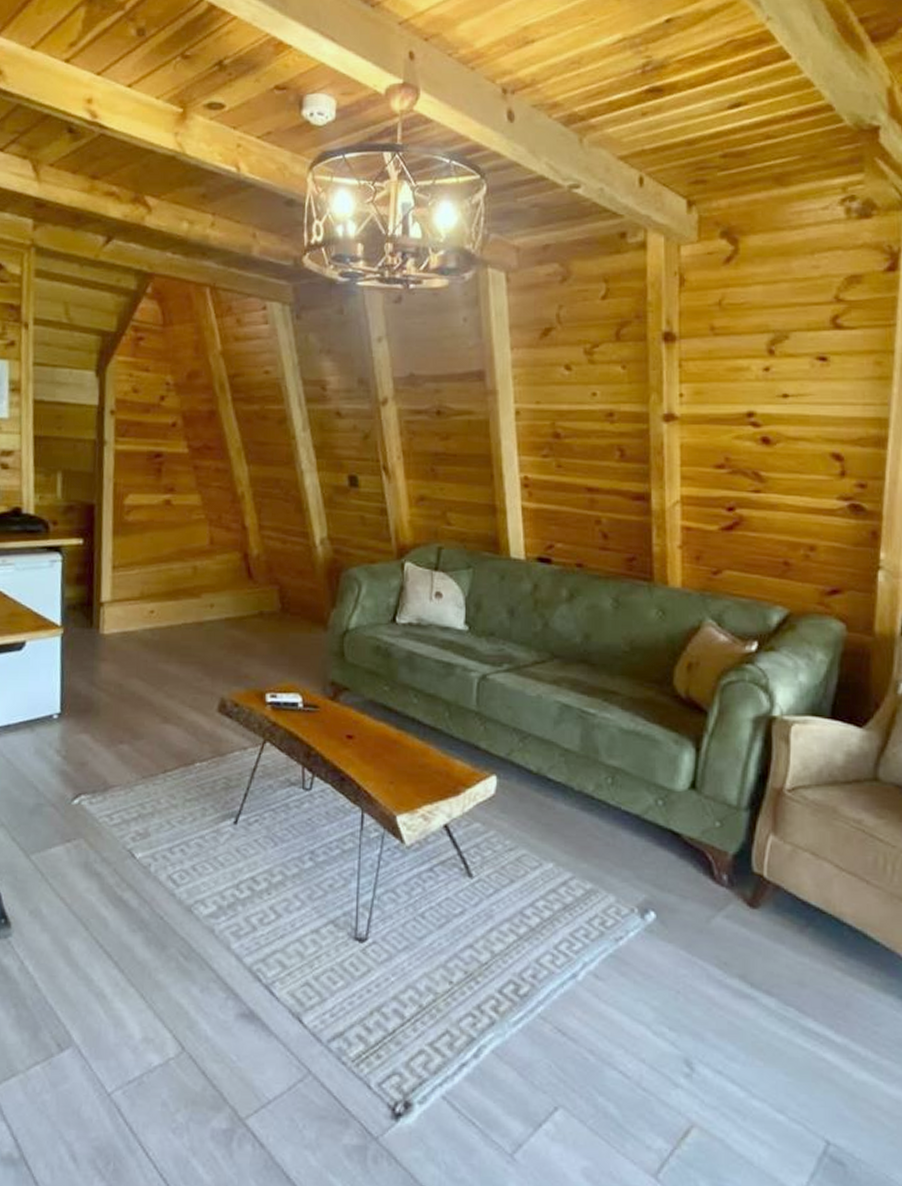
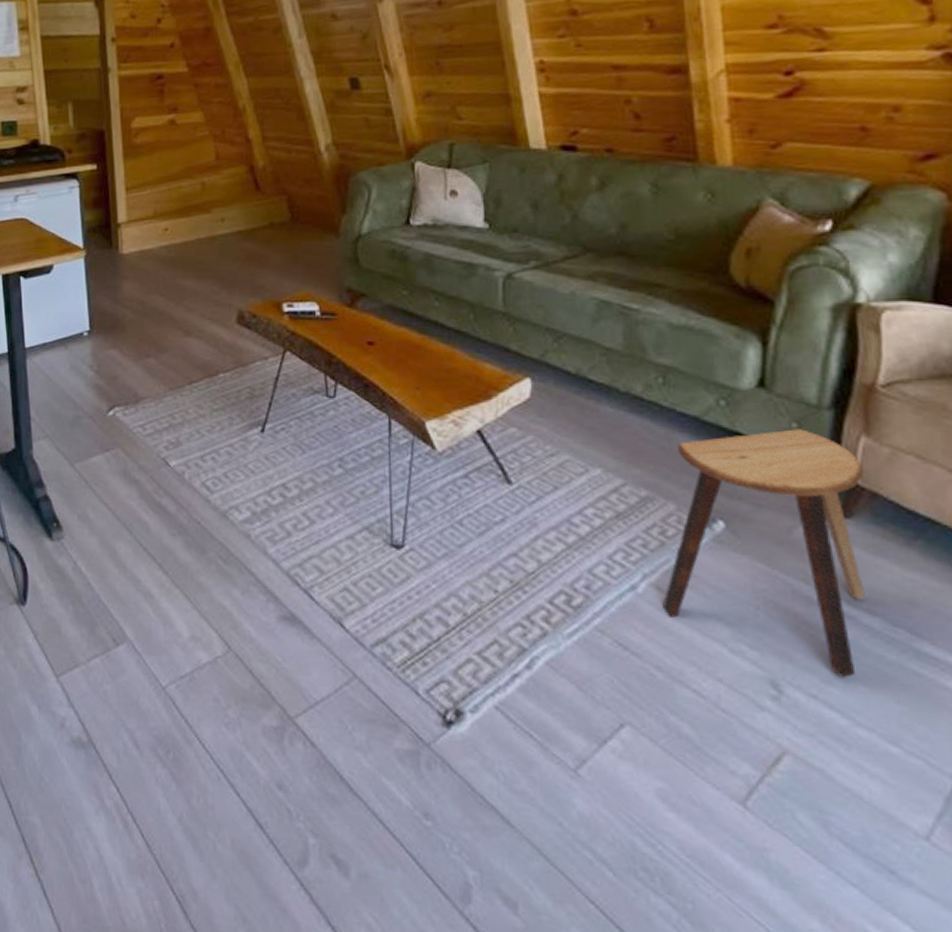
stool: none [598,827,769,1054] -> present [662,429,865,678]

